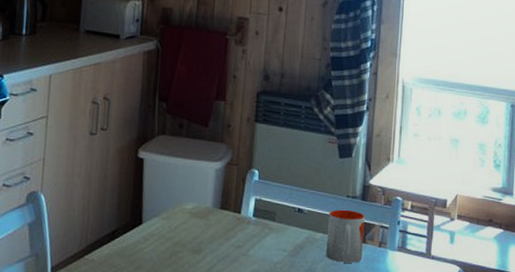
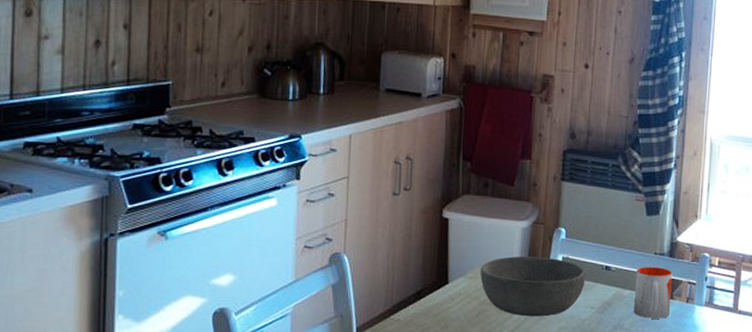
bowl: none [173,197,278,259] -> present [480,256,586,317]

